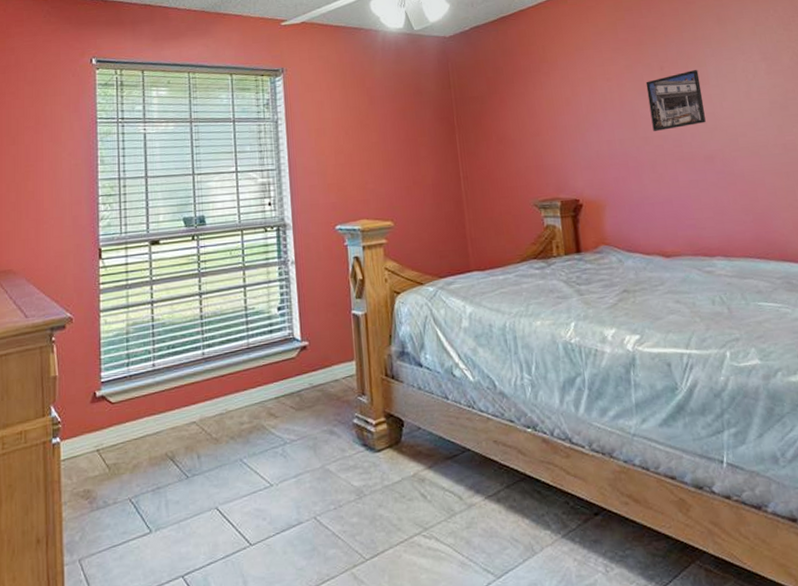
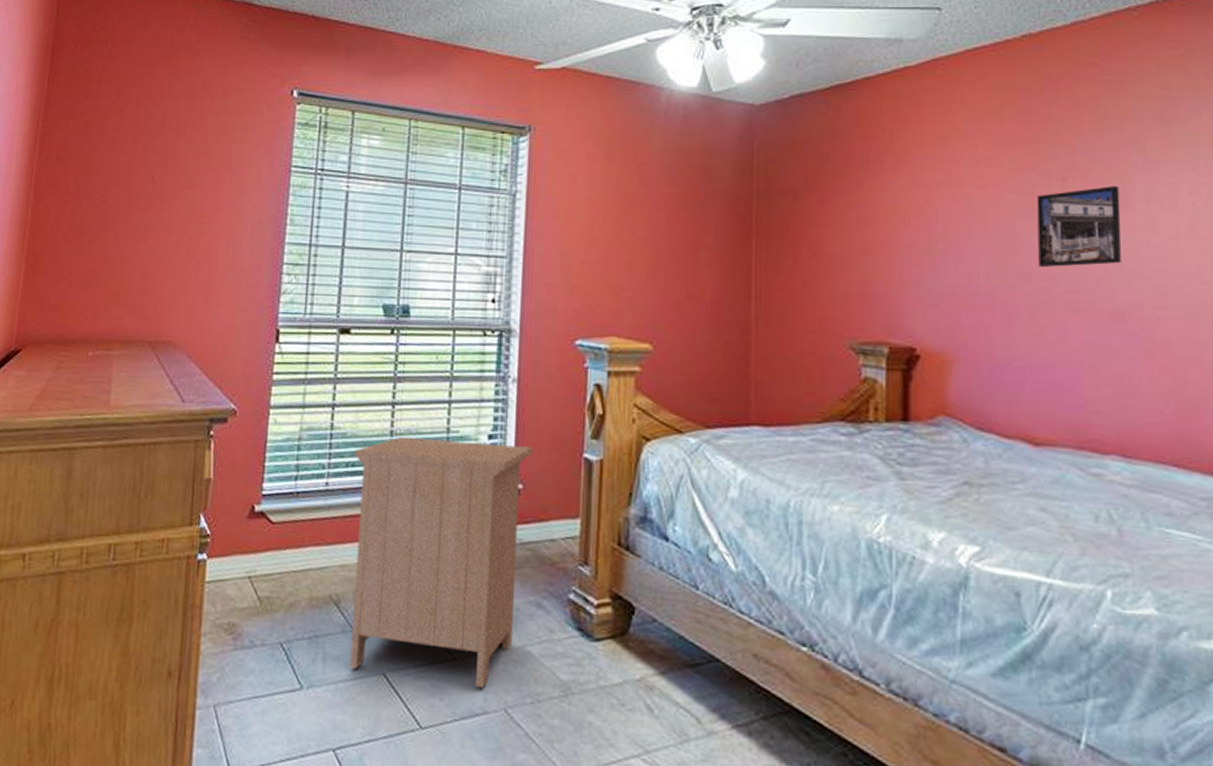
nightstand: none [174,312,314,508] -> present [350,436,533,689]

